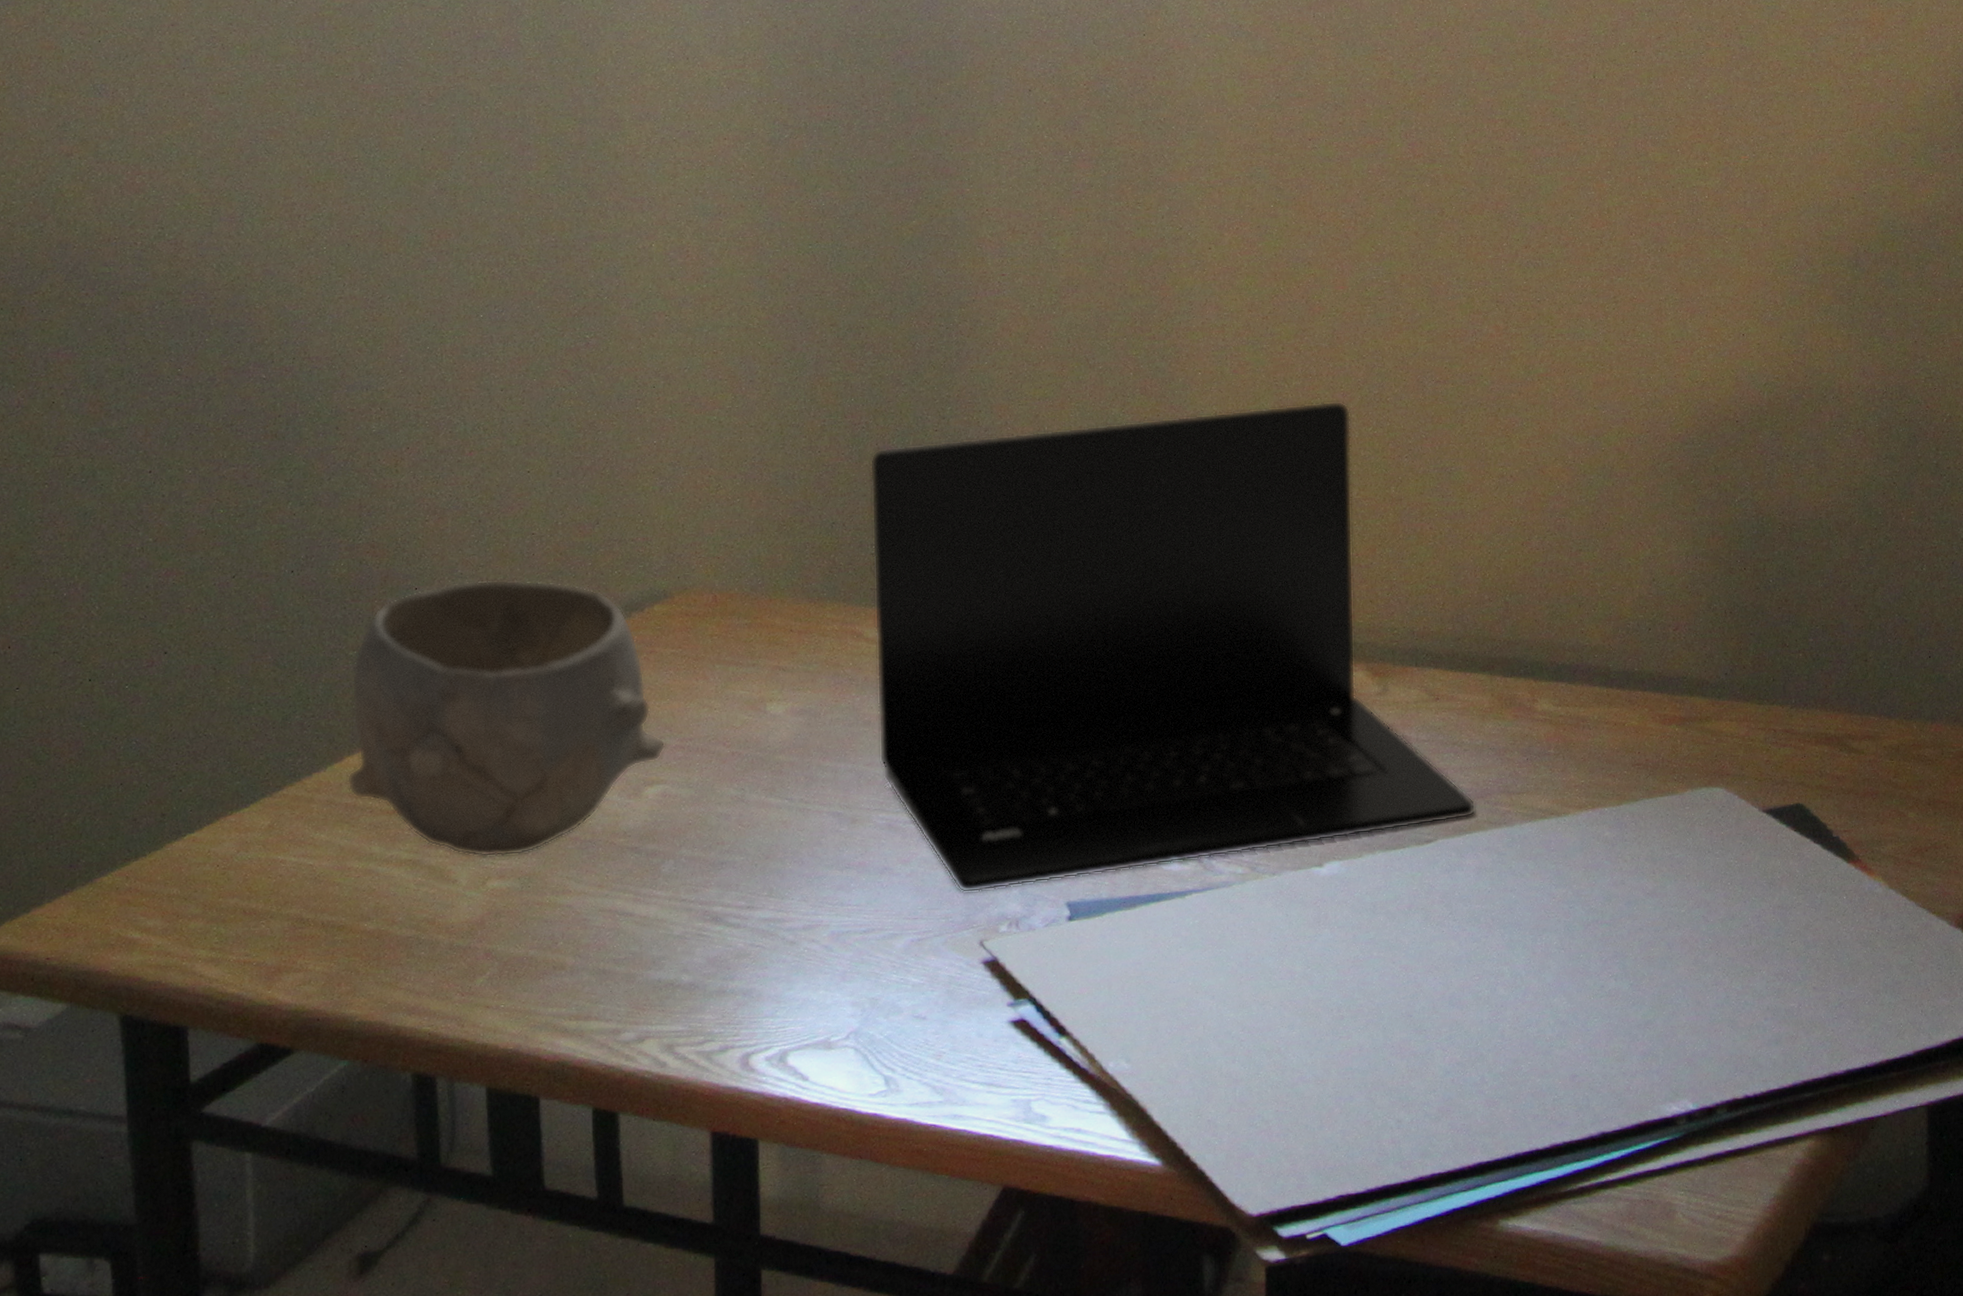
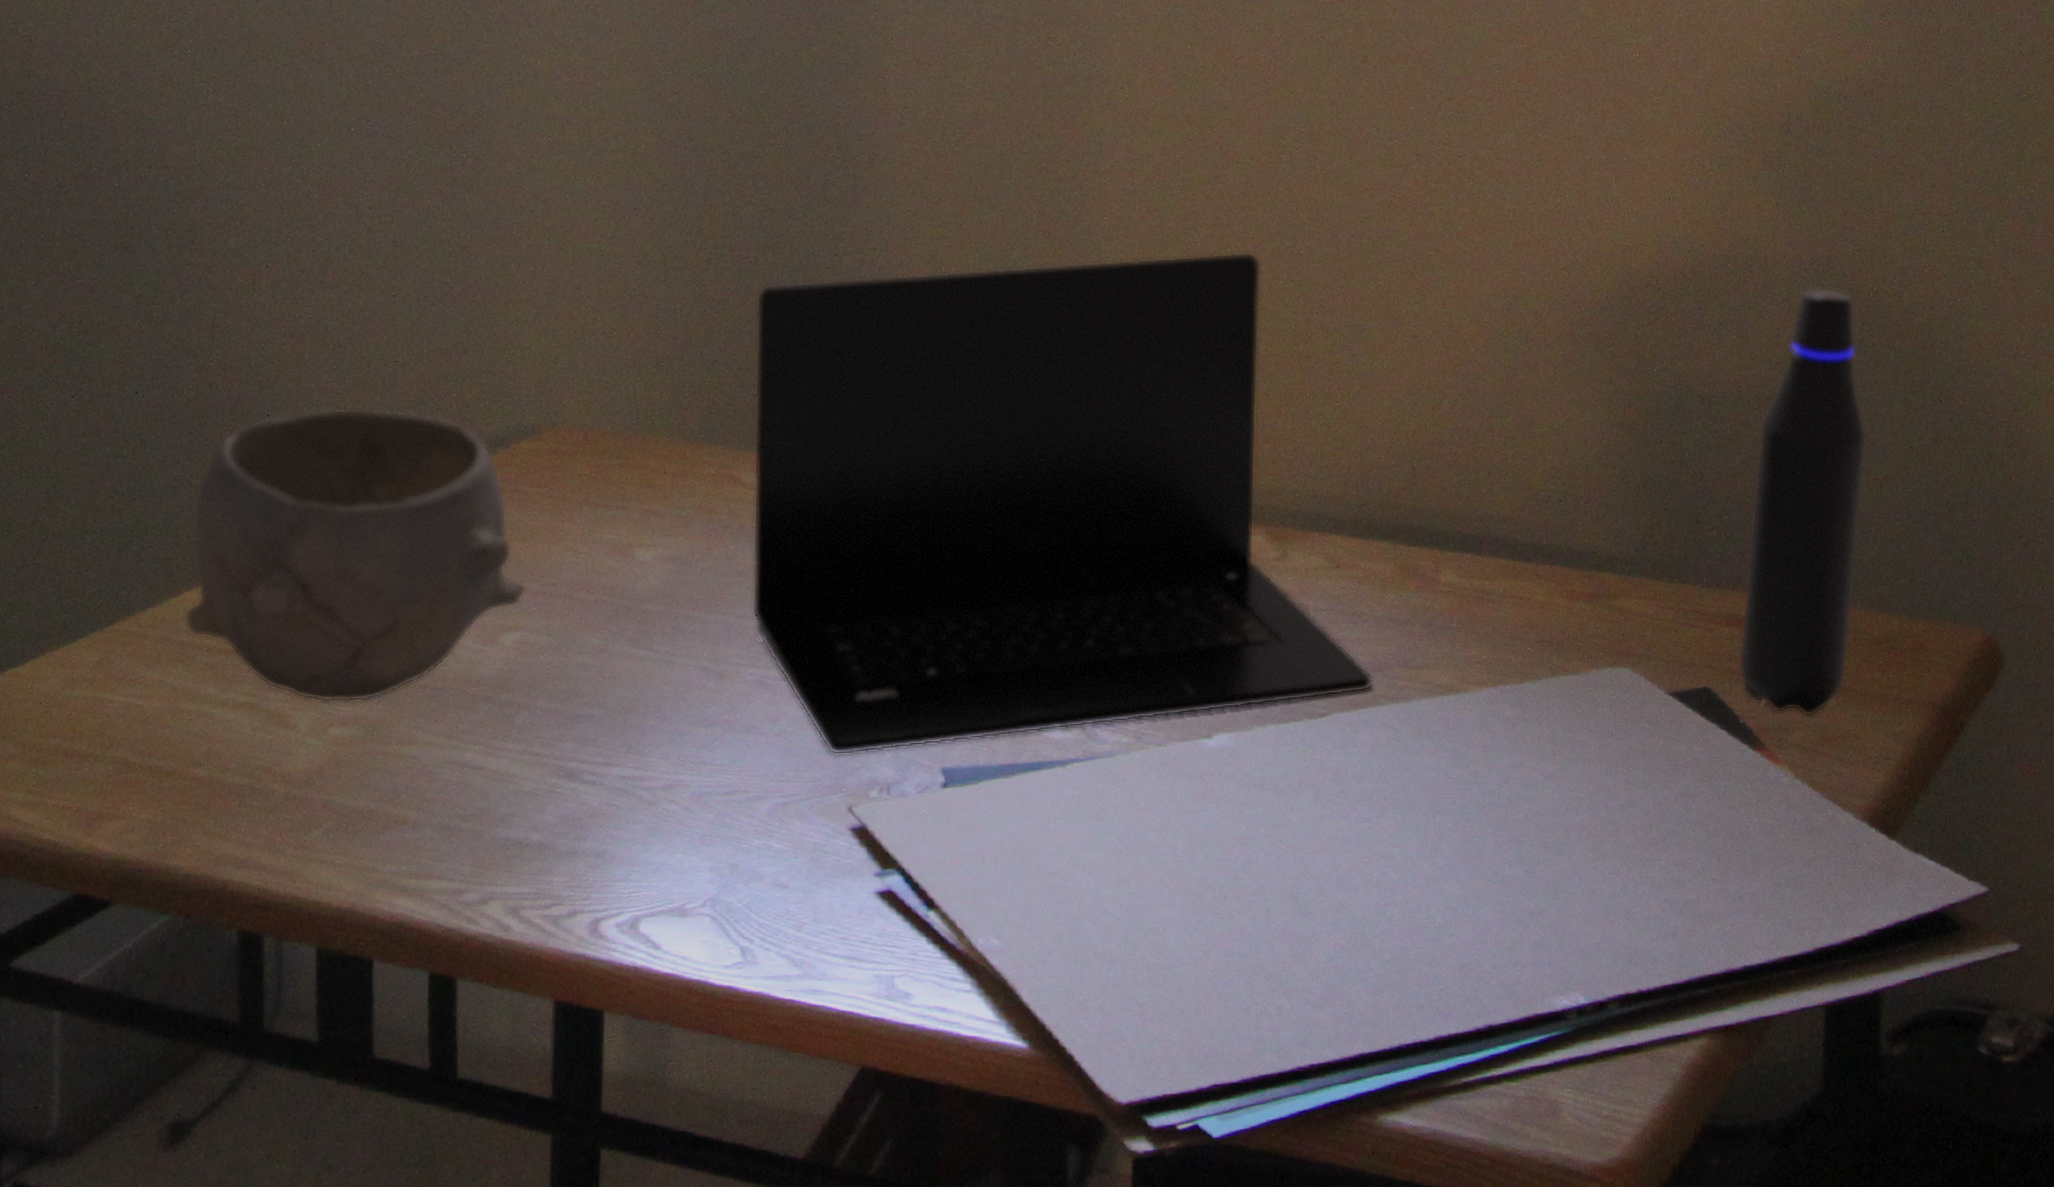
water bottle: none [1829,414,1946,829] -> present [1738,287,1866,717]

